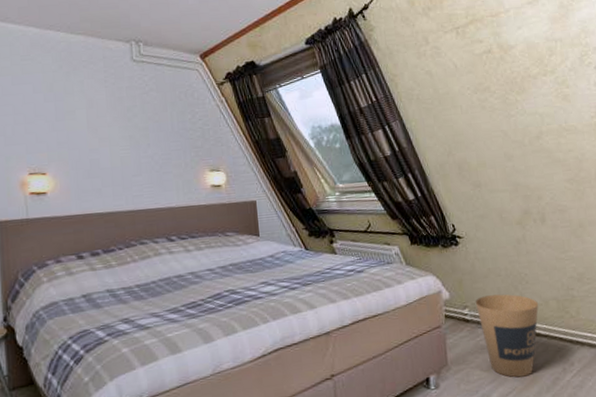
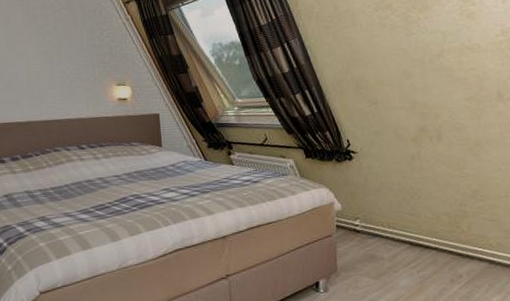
trash can: present [475,294,539,378] -> none [366,207,430,286]

